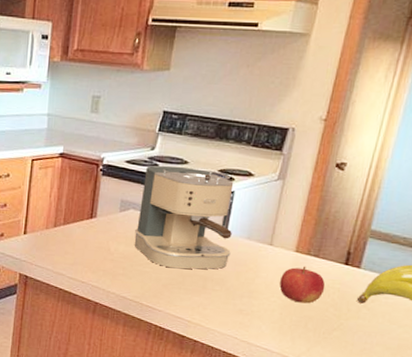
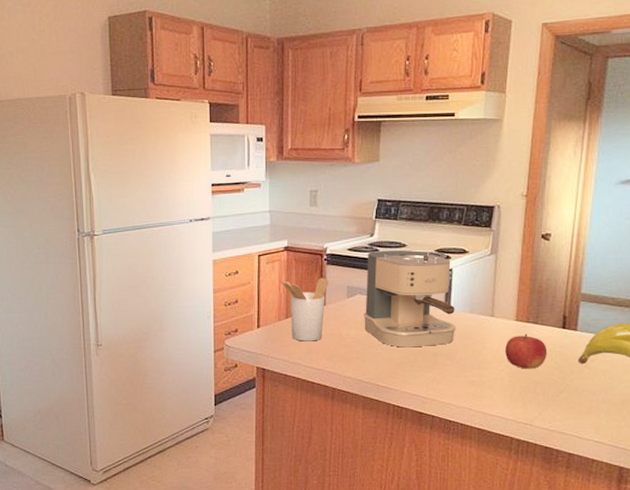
utensil holder: none [52,188,102,253] -> present [281,277,329,342]

